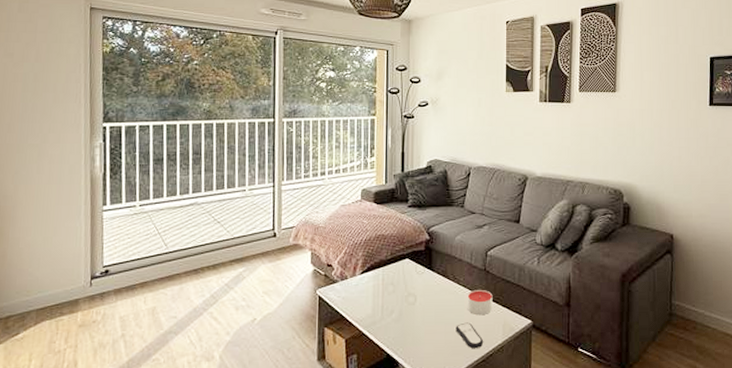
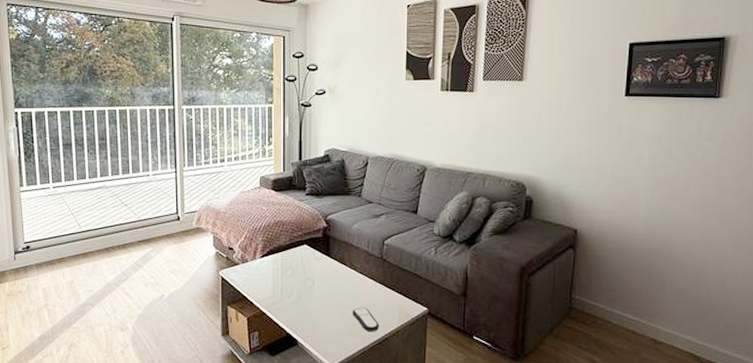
candle: present [467,289,493,314] -> none [363,276,389,300]

